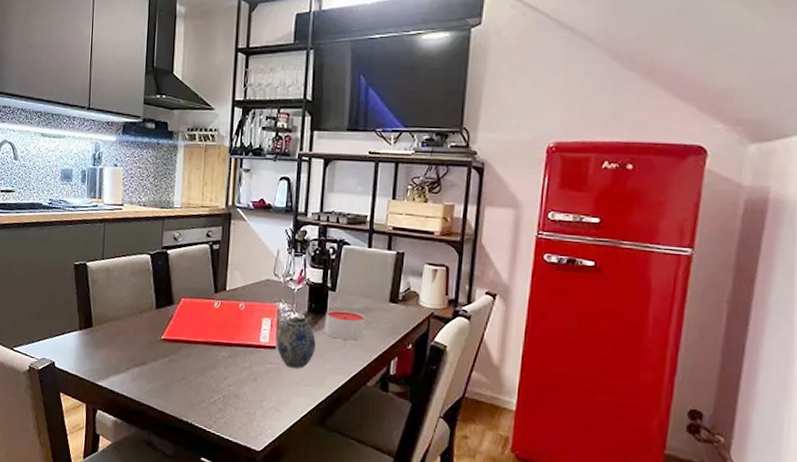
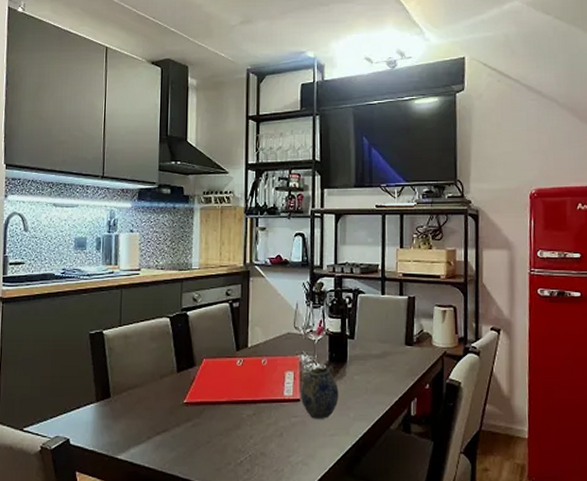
candle: present [325,309,365,341] -> none [346,357,384,386]

